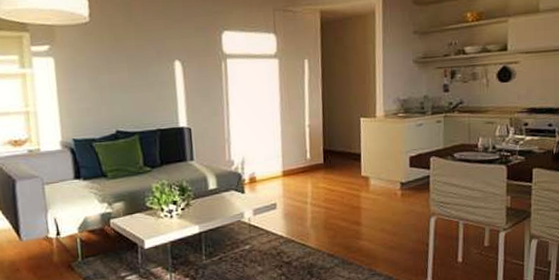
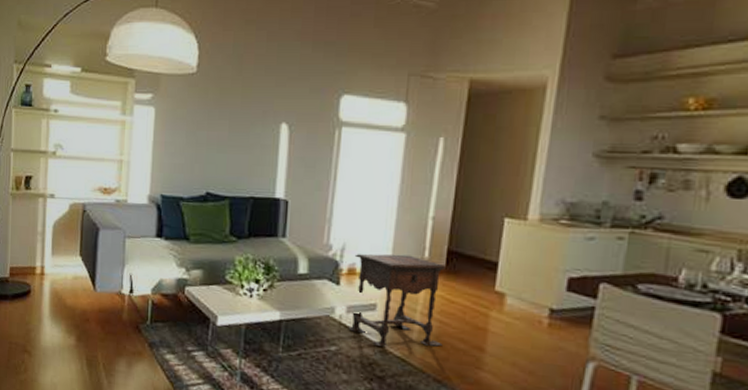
side table: none [253,158,330,237] -> present [348,253,446,347]

